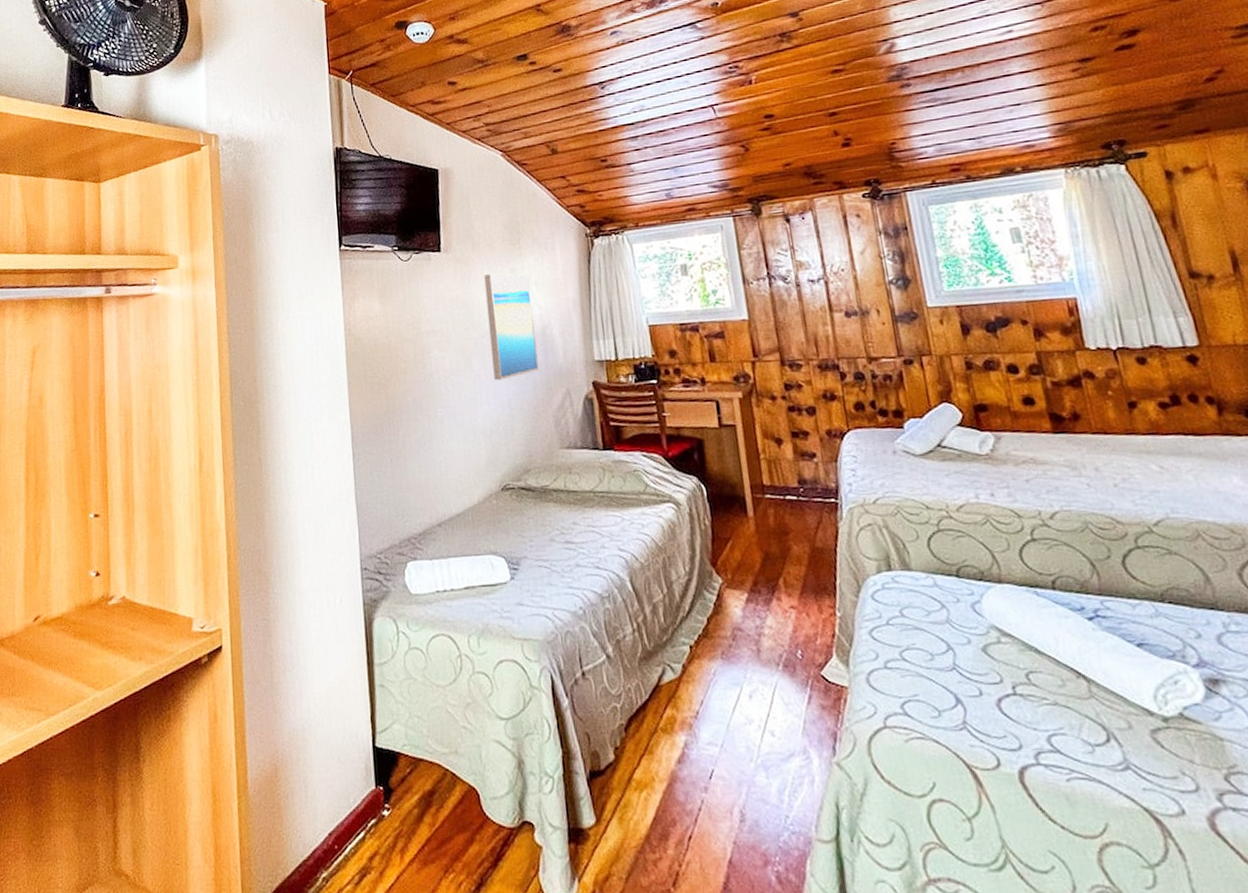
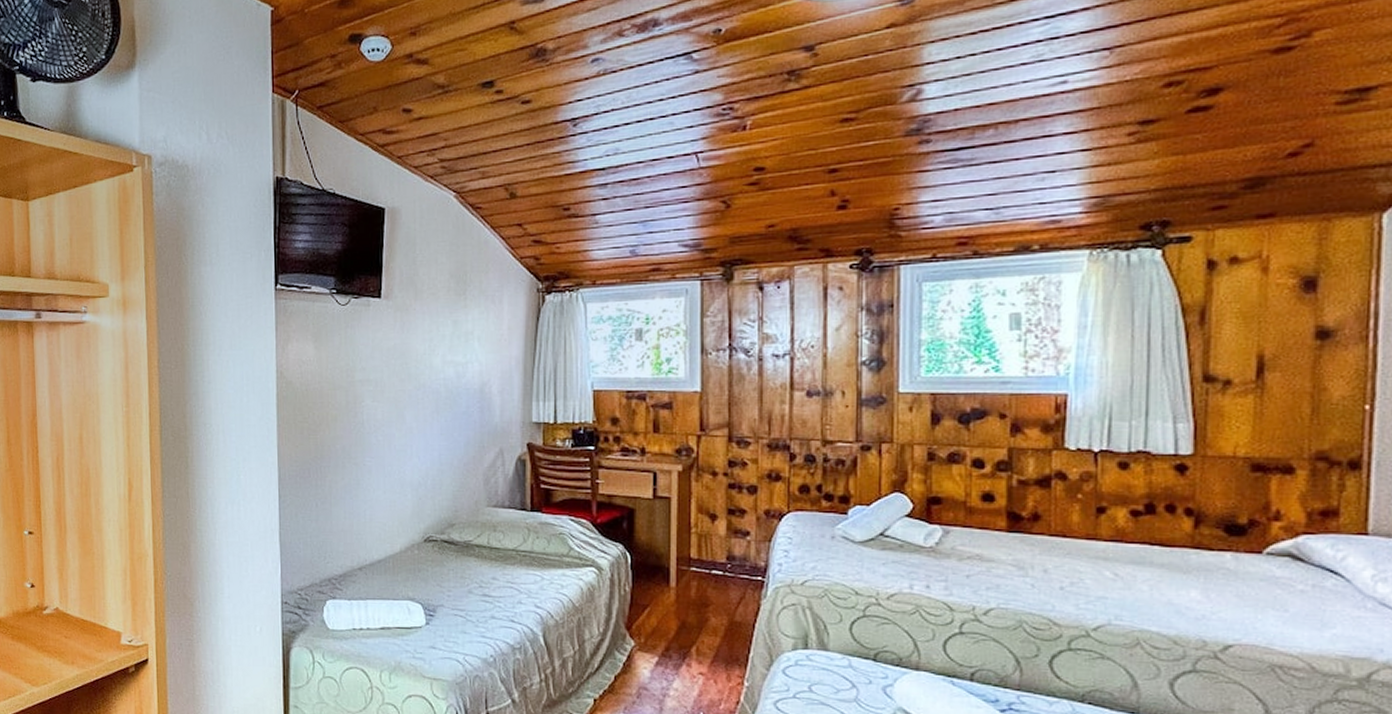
wall art: present [484,273,539,381] -> none [424,325,473,435]

